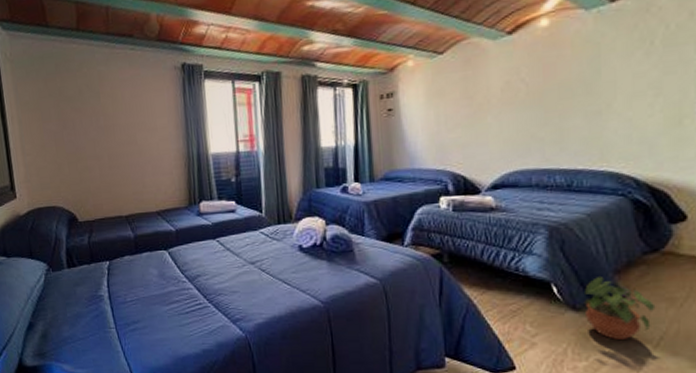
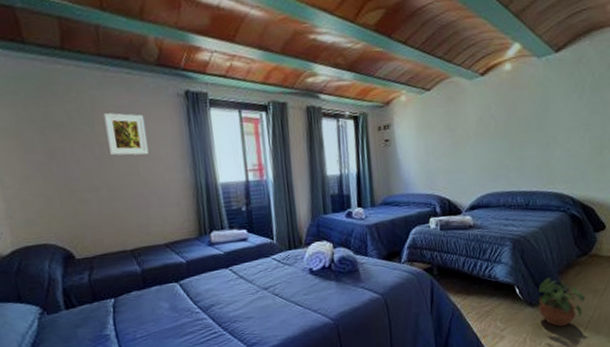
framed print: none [108,86,146,126] -> present [103,113,149,156]

